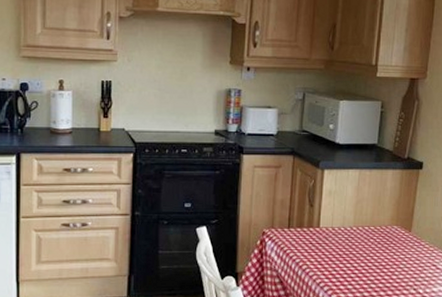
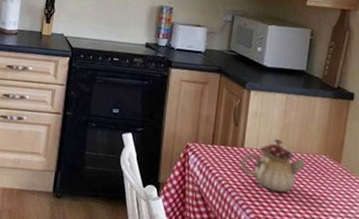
teapot: none [316,215,379,267] -> present [240,138,306,193]

